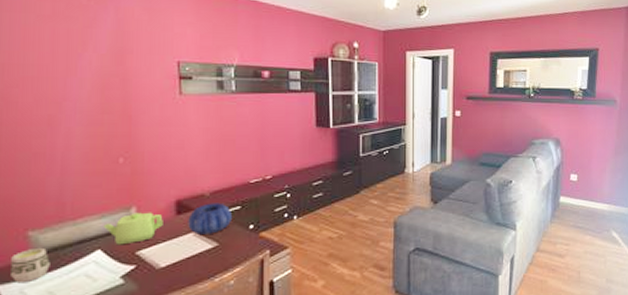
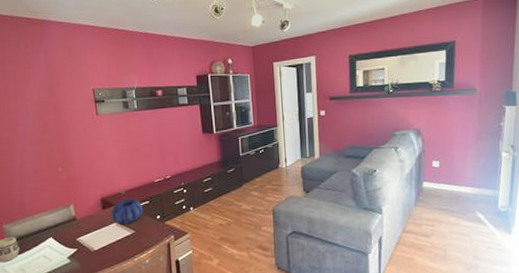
teapot: present [103,212,163,245] -> none [52,208,94,234]

